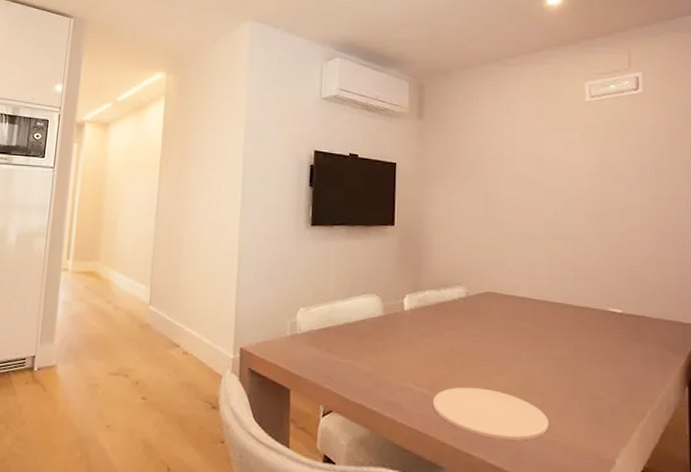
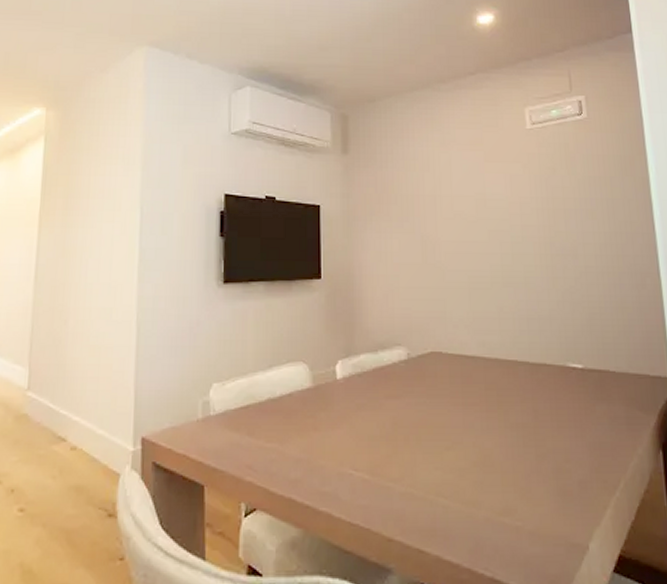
paper plate: present [432,387,549,441] -> none [375,468,512,529]

